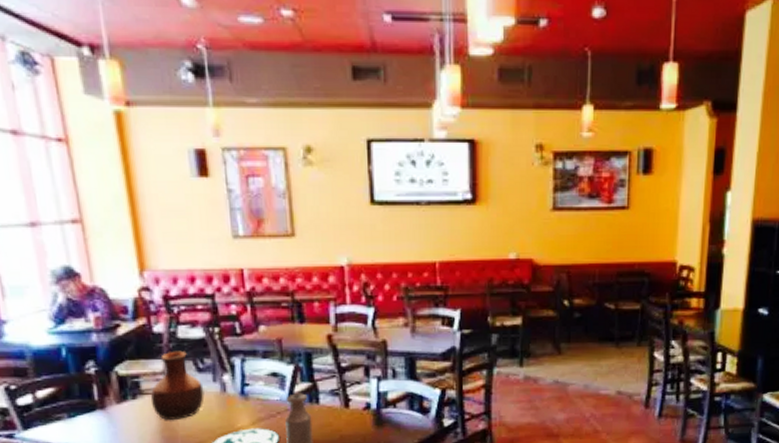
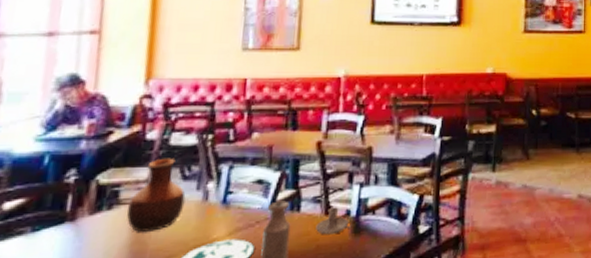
candle holder: none [337,400,375,426] -> present [316,207,354,235]

